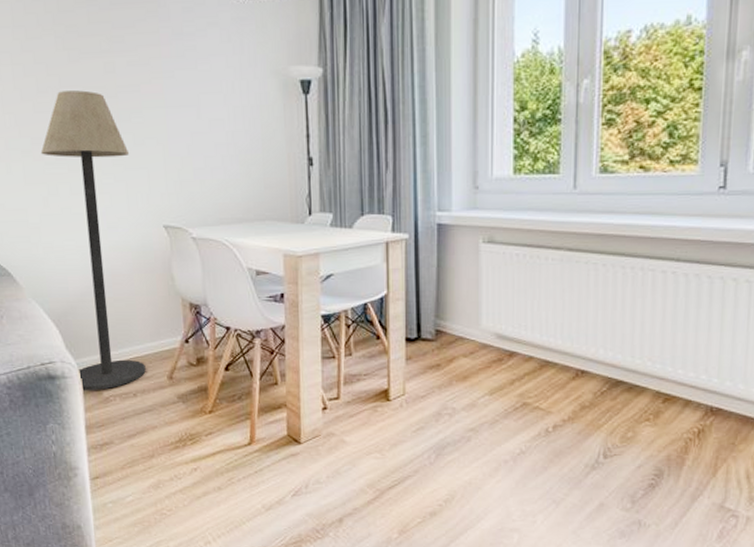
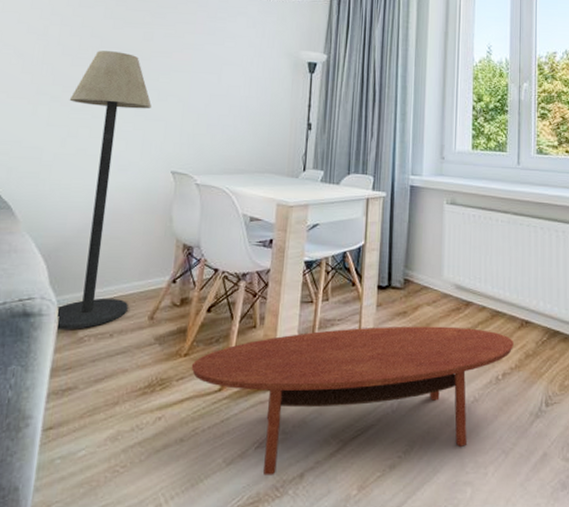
coffee table: none [217,378,566,520] -> present [191,326,513,476]

